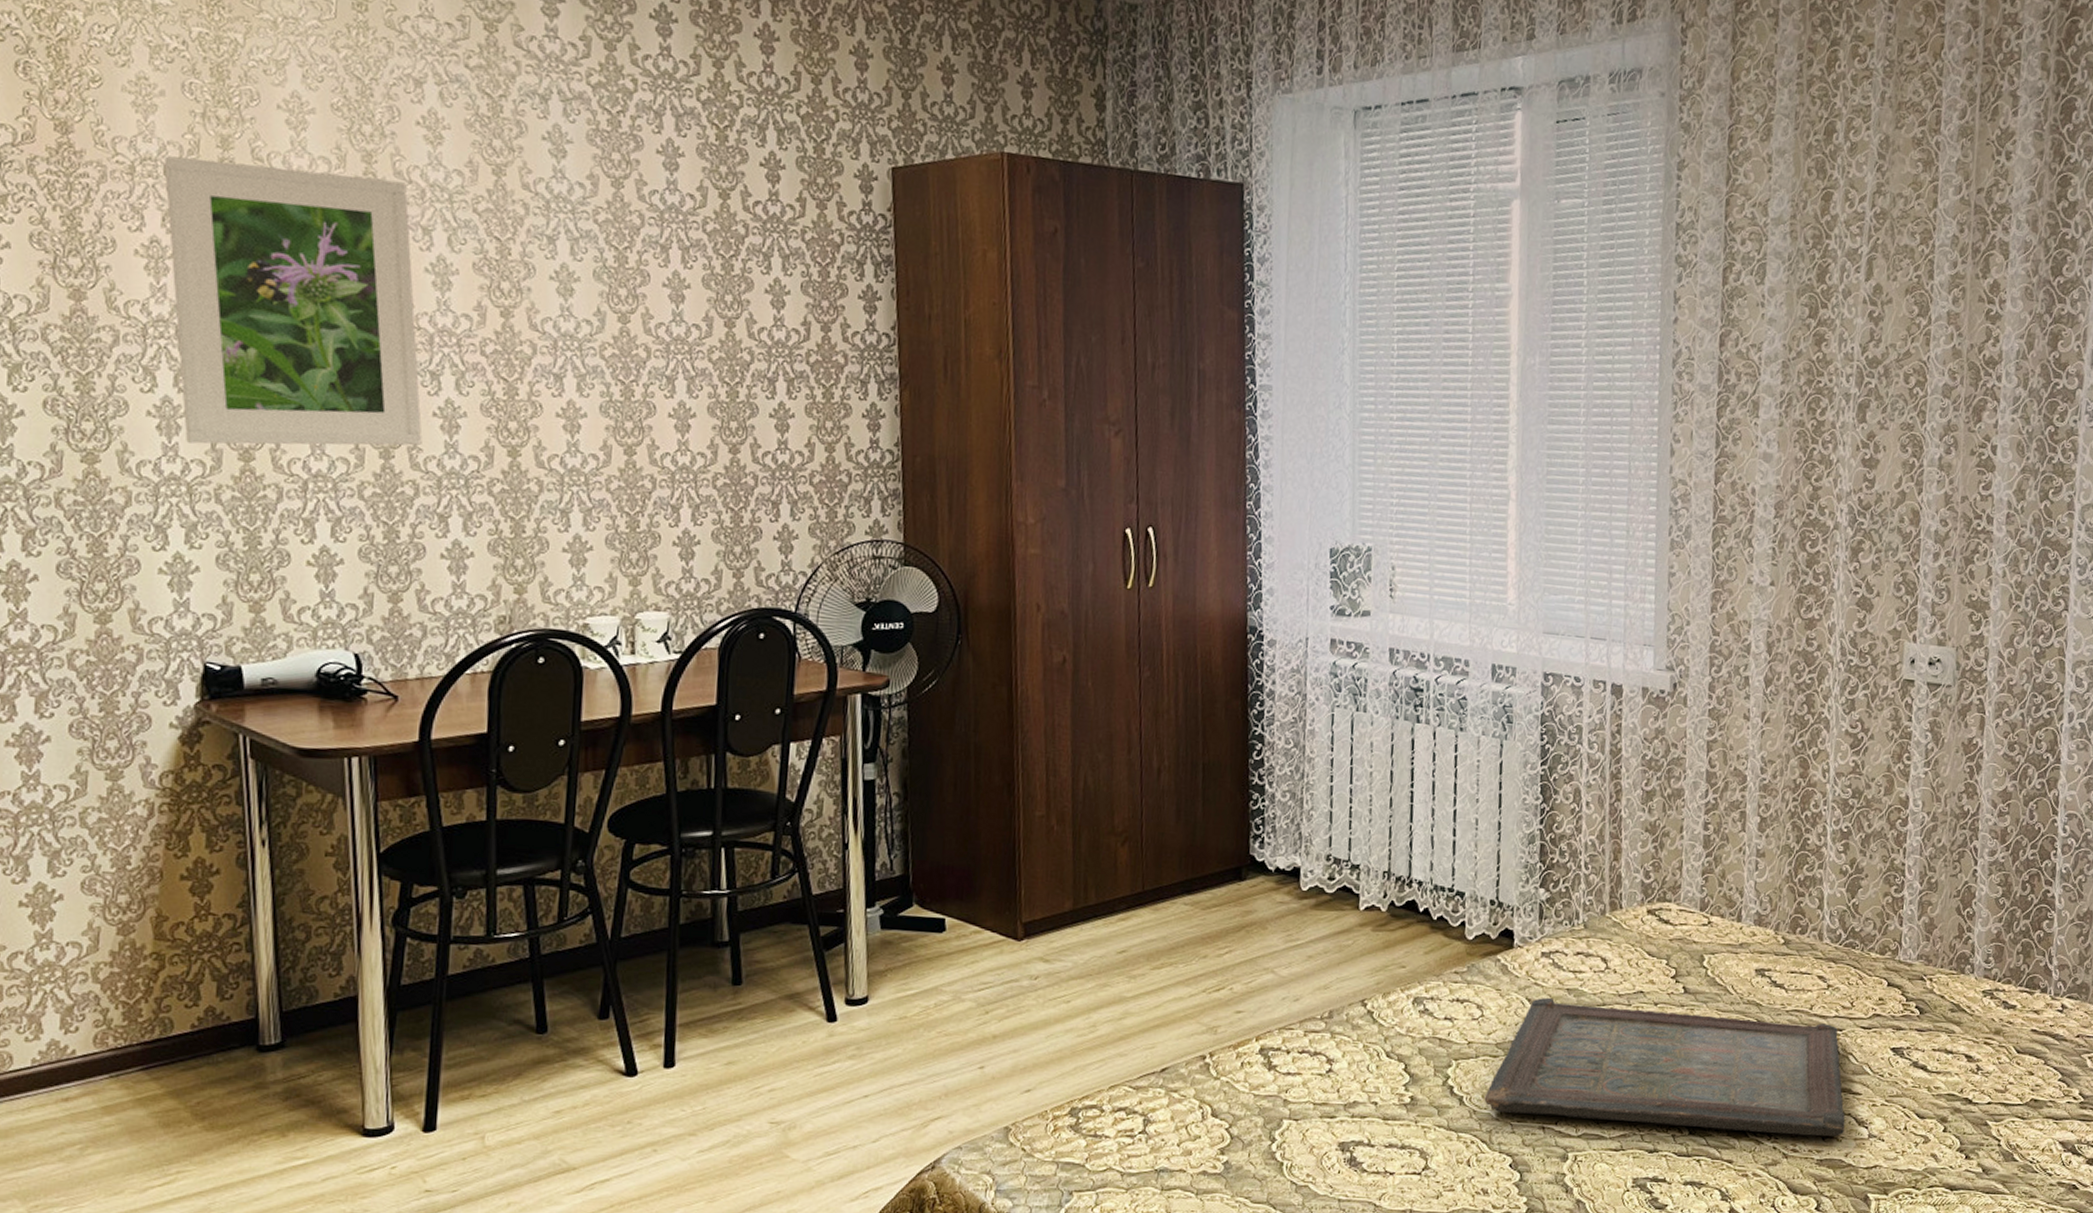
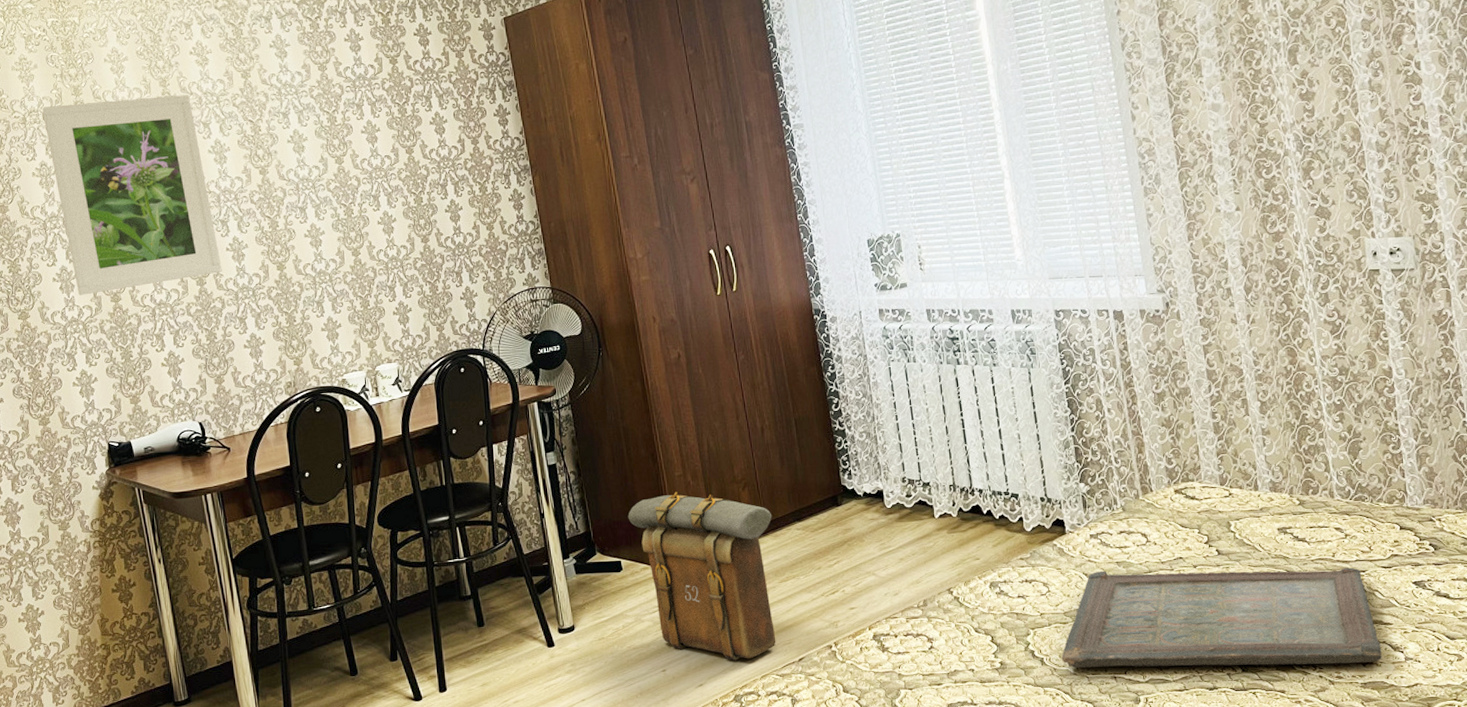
backpack: none [963,836,1155,1064] -> present [628,491,776,661]

